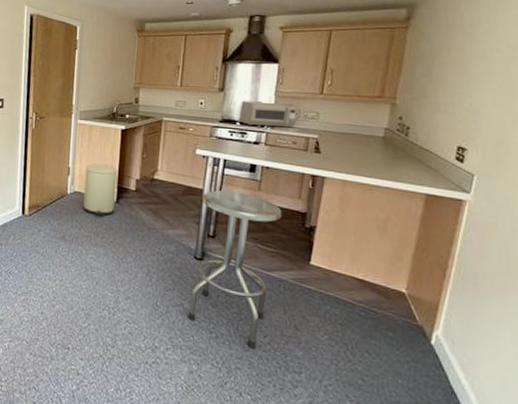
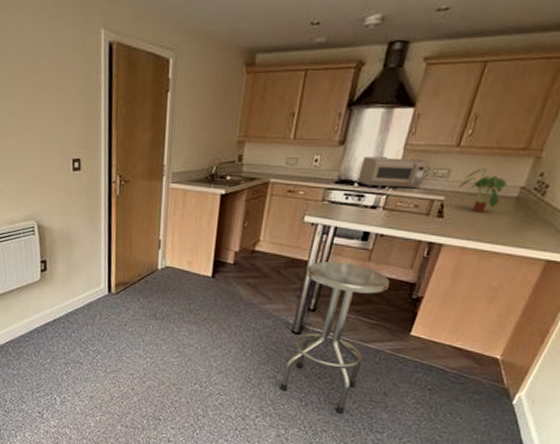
pedal bin: present [83,164,117,216] -> none [175,235,214,292]
plant: none [328,112,371,149] -> present [457,168,507,212]

